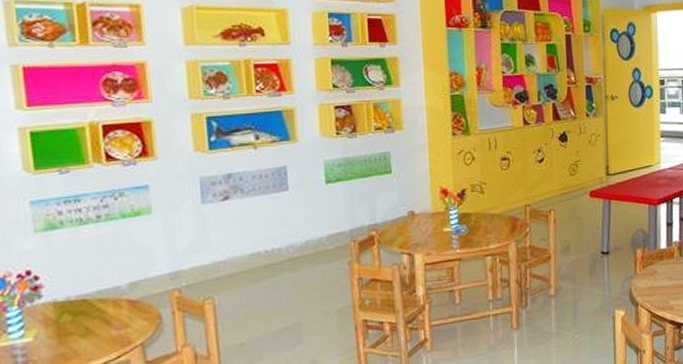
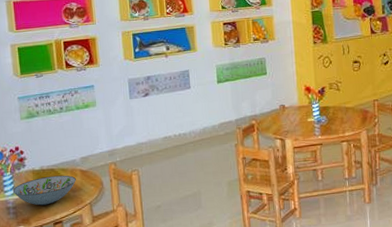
decorative bowl: none [21,307,122,350] -> present [12,175,77,206]

